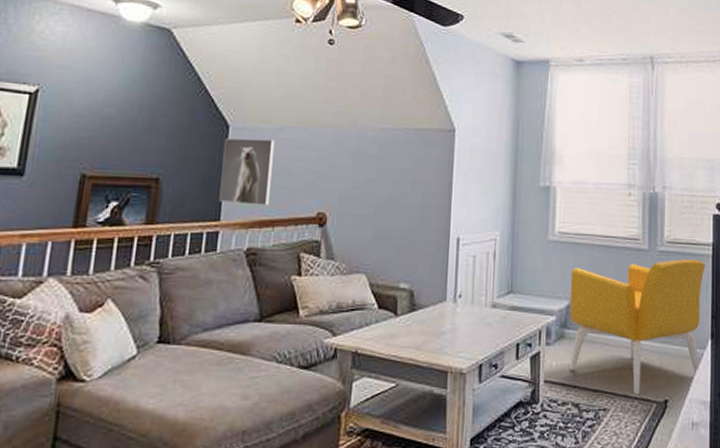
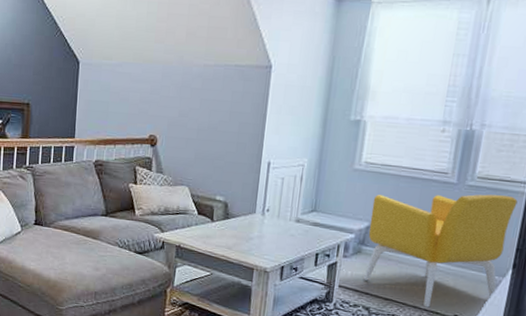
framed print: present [219,138,275,206] -> none [73,72,115,128]

